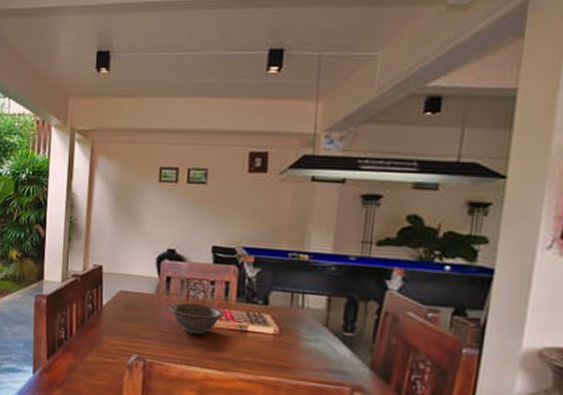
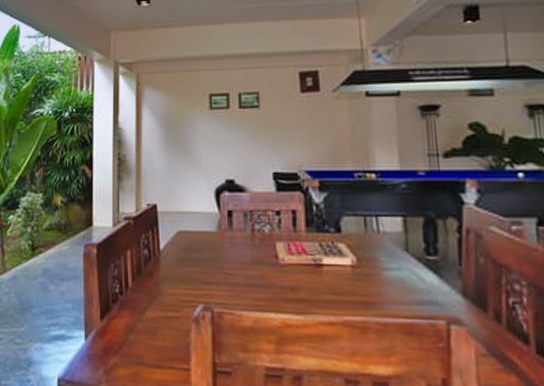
decorative bowl: present [168,302,225,335] -> none [233,238,296,274]

